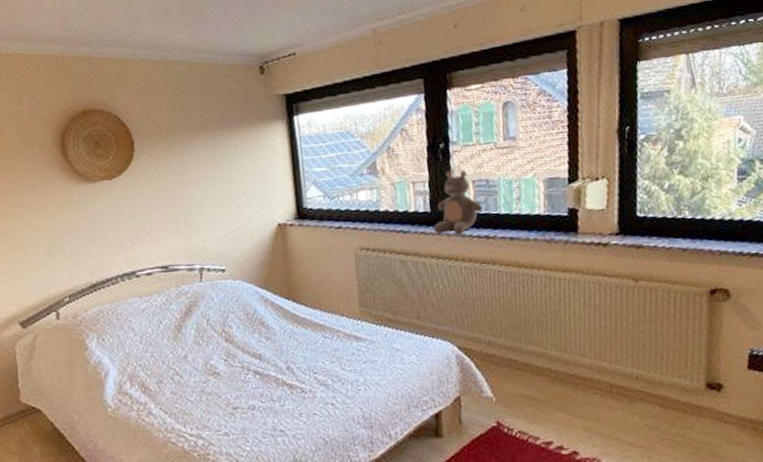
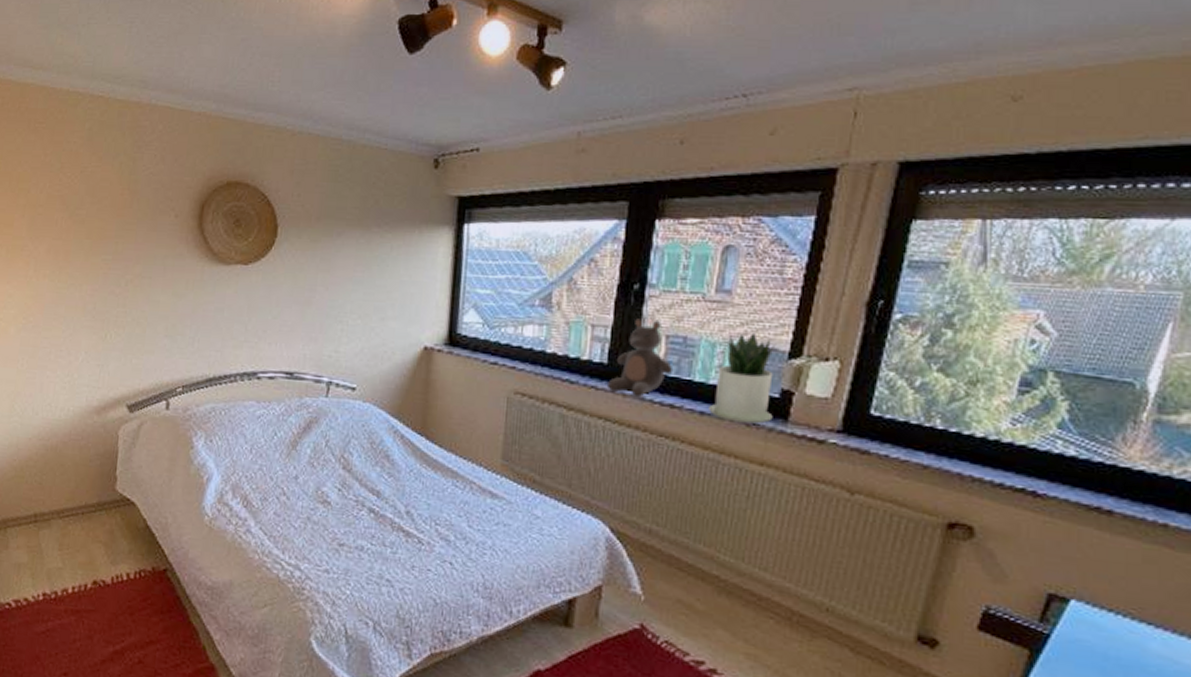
planter: none [516,167,566,242] -> present [709,332,777,424]

